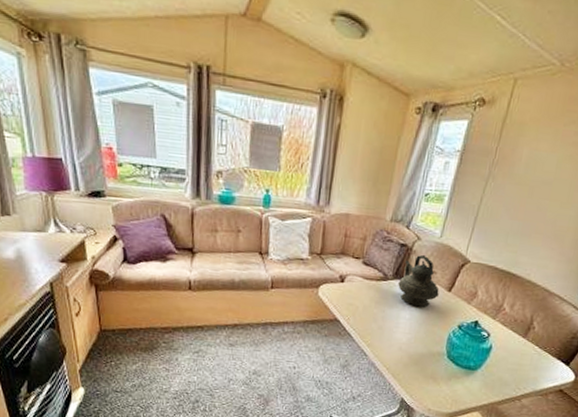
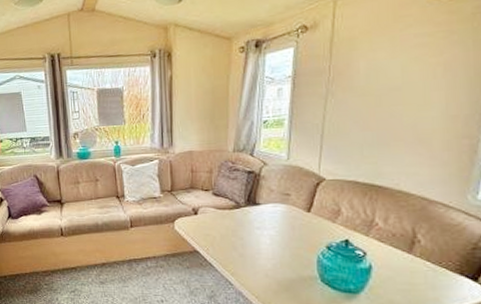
teapot: present [398,254,439,307] -> none [252,178,298,231]

